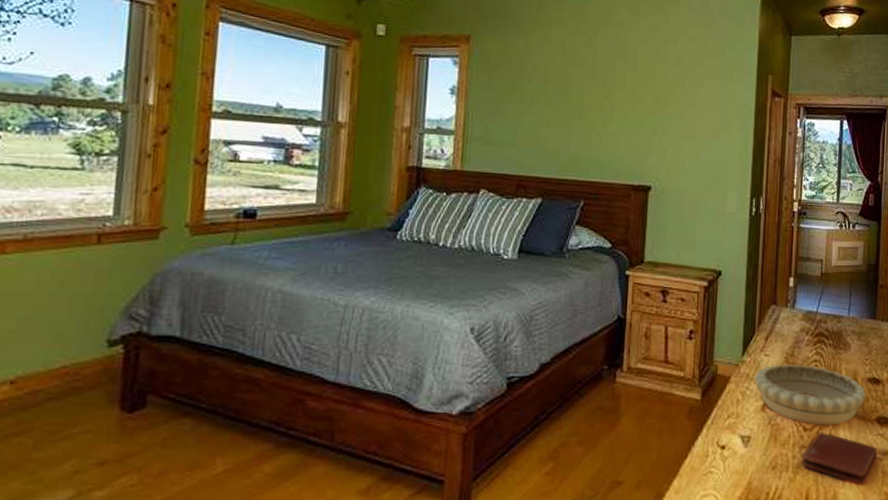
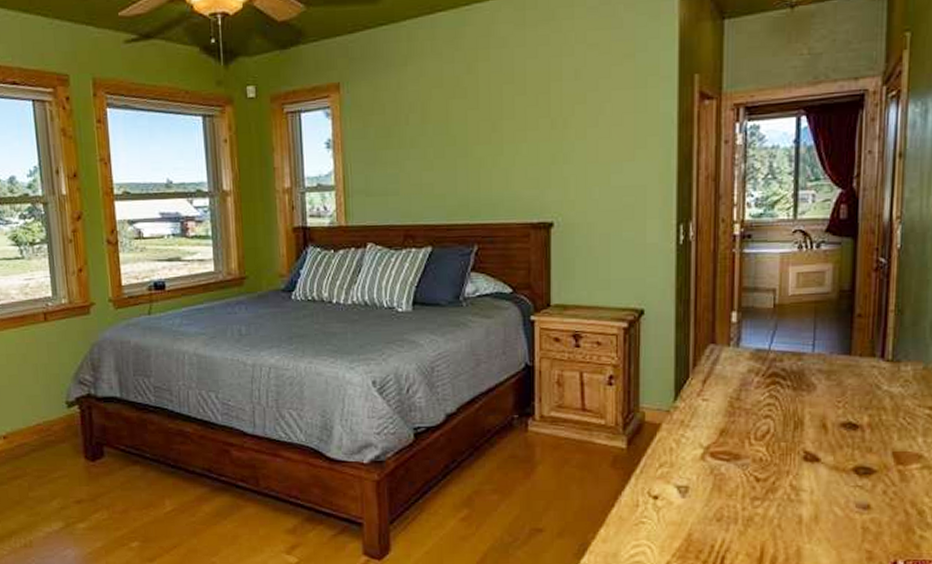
decorative bowl: present [754,363,866,426] -> none [690,408,839,476]
wallet: present [801,432,878,485] -> none [753,482,856,540]

